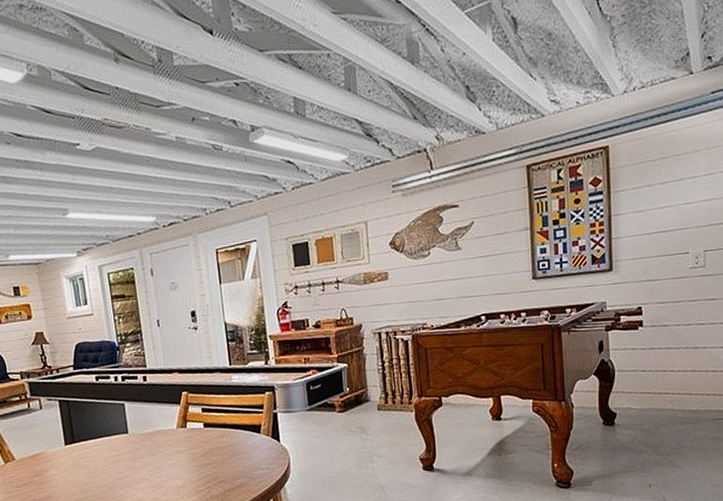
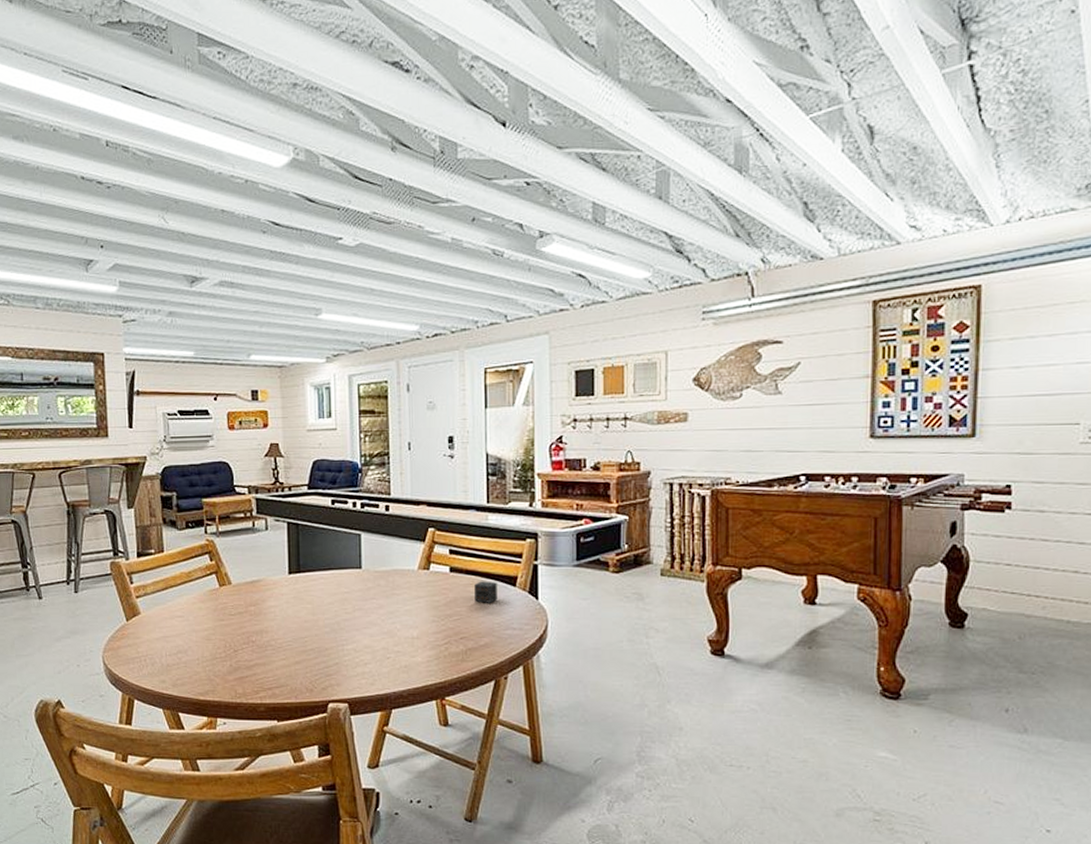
dice: none [226,431,246,450] -> present [474,581,497,603]

